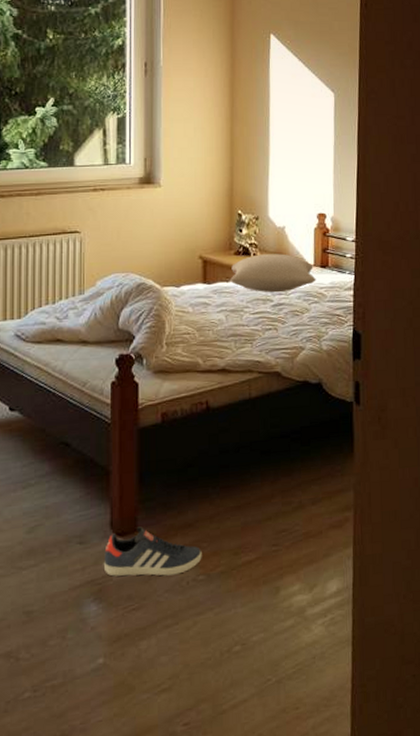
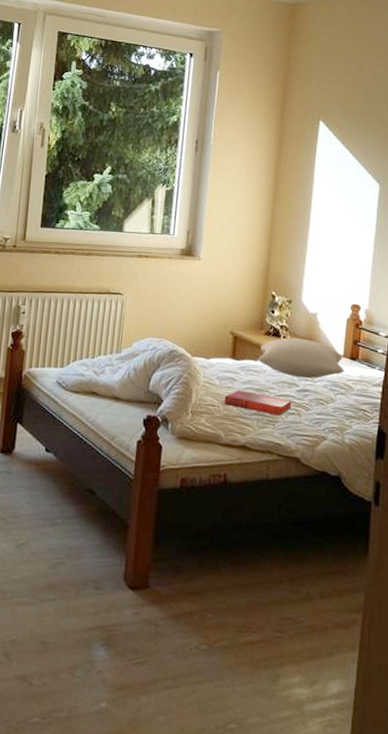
sneaker: present [103,527,202,577] -> none [114,584,207,639]
hardback book: none [199,313,268,334] -> present [224,390,292,416]

